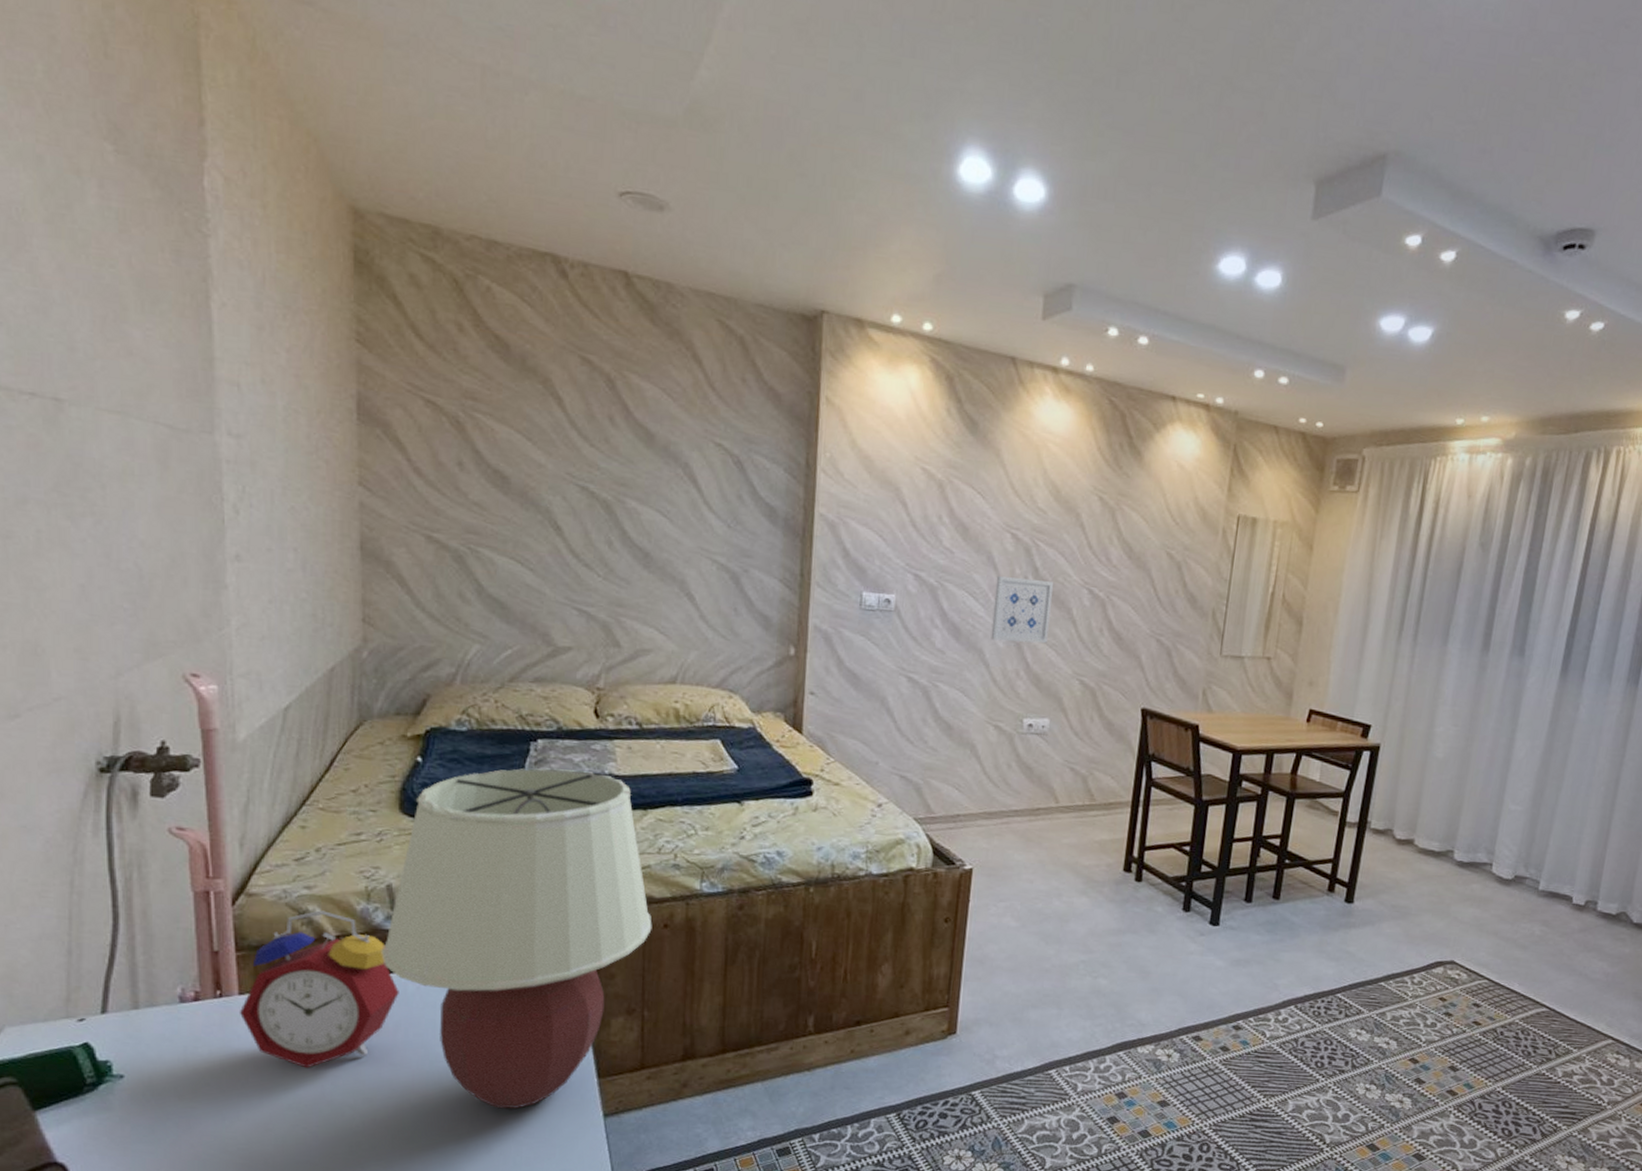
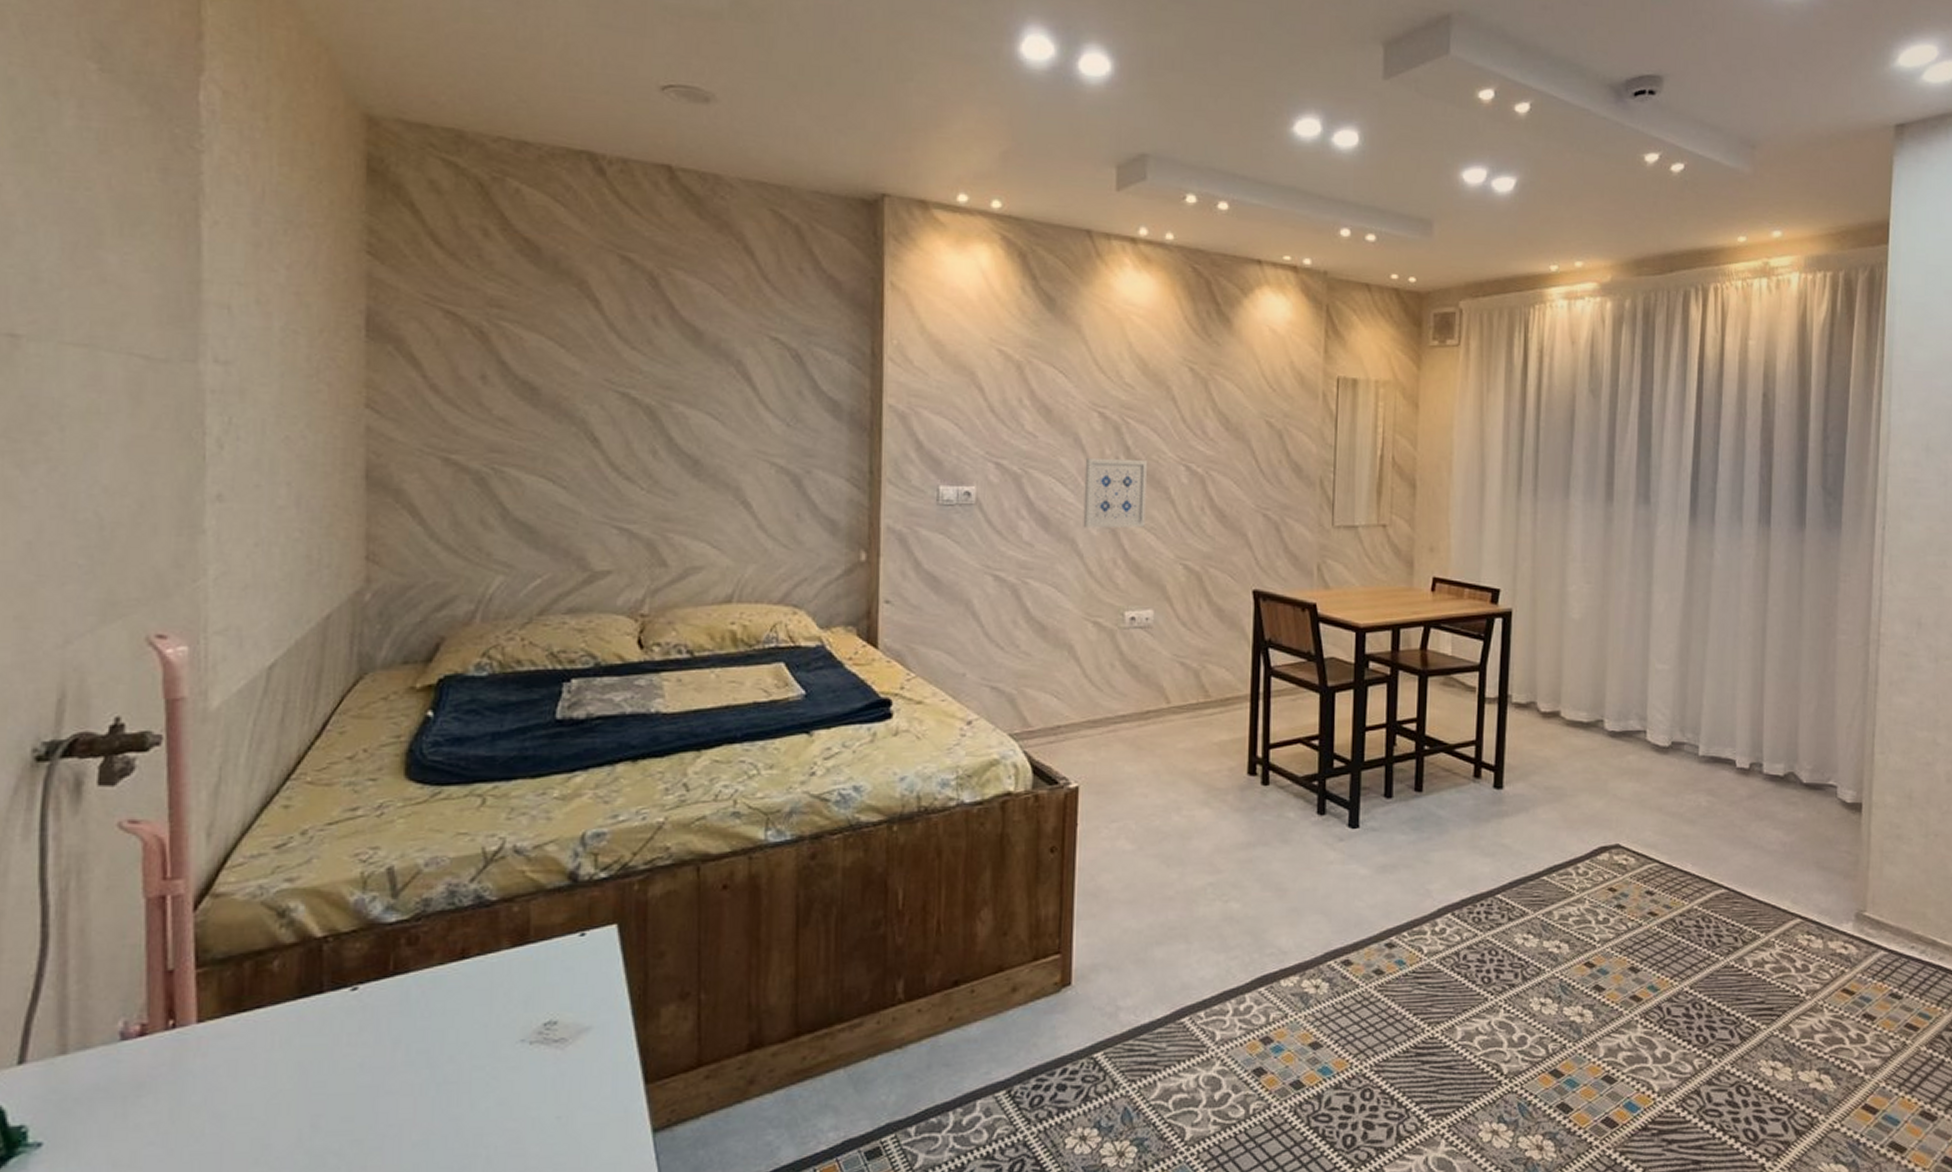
alarm clock: present [239,910,399,1069] -> none [196,907,400,1109]
table lamp: present [381,768,652,1109] -> none [378,711,709,1136]

